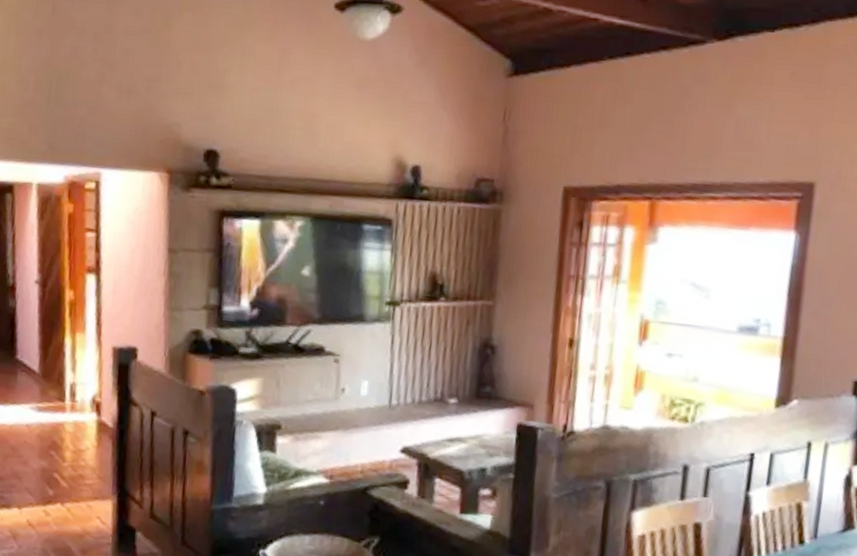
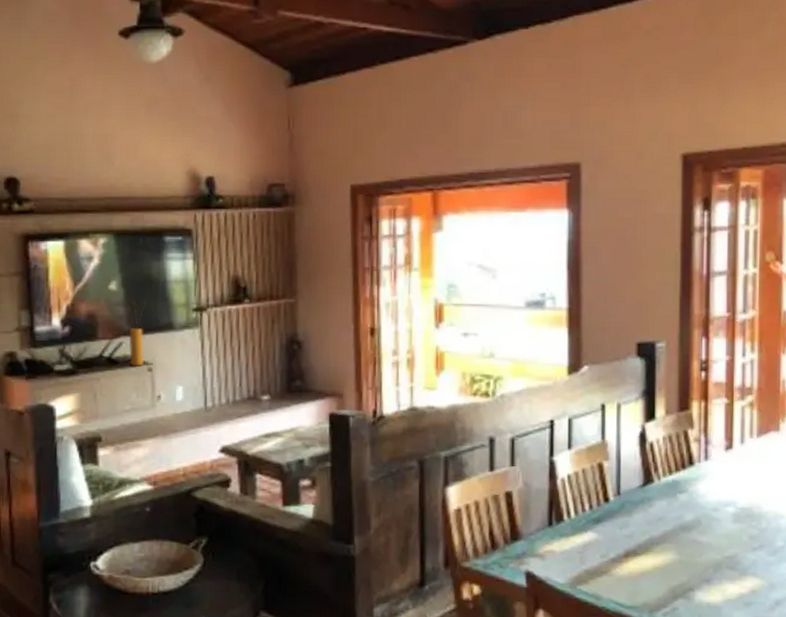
vase: none [312,284,340,357] -> present [120,297,147,367]

